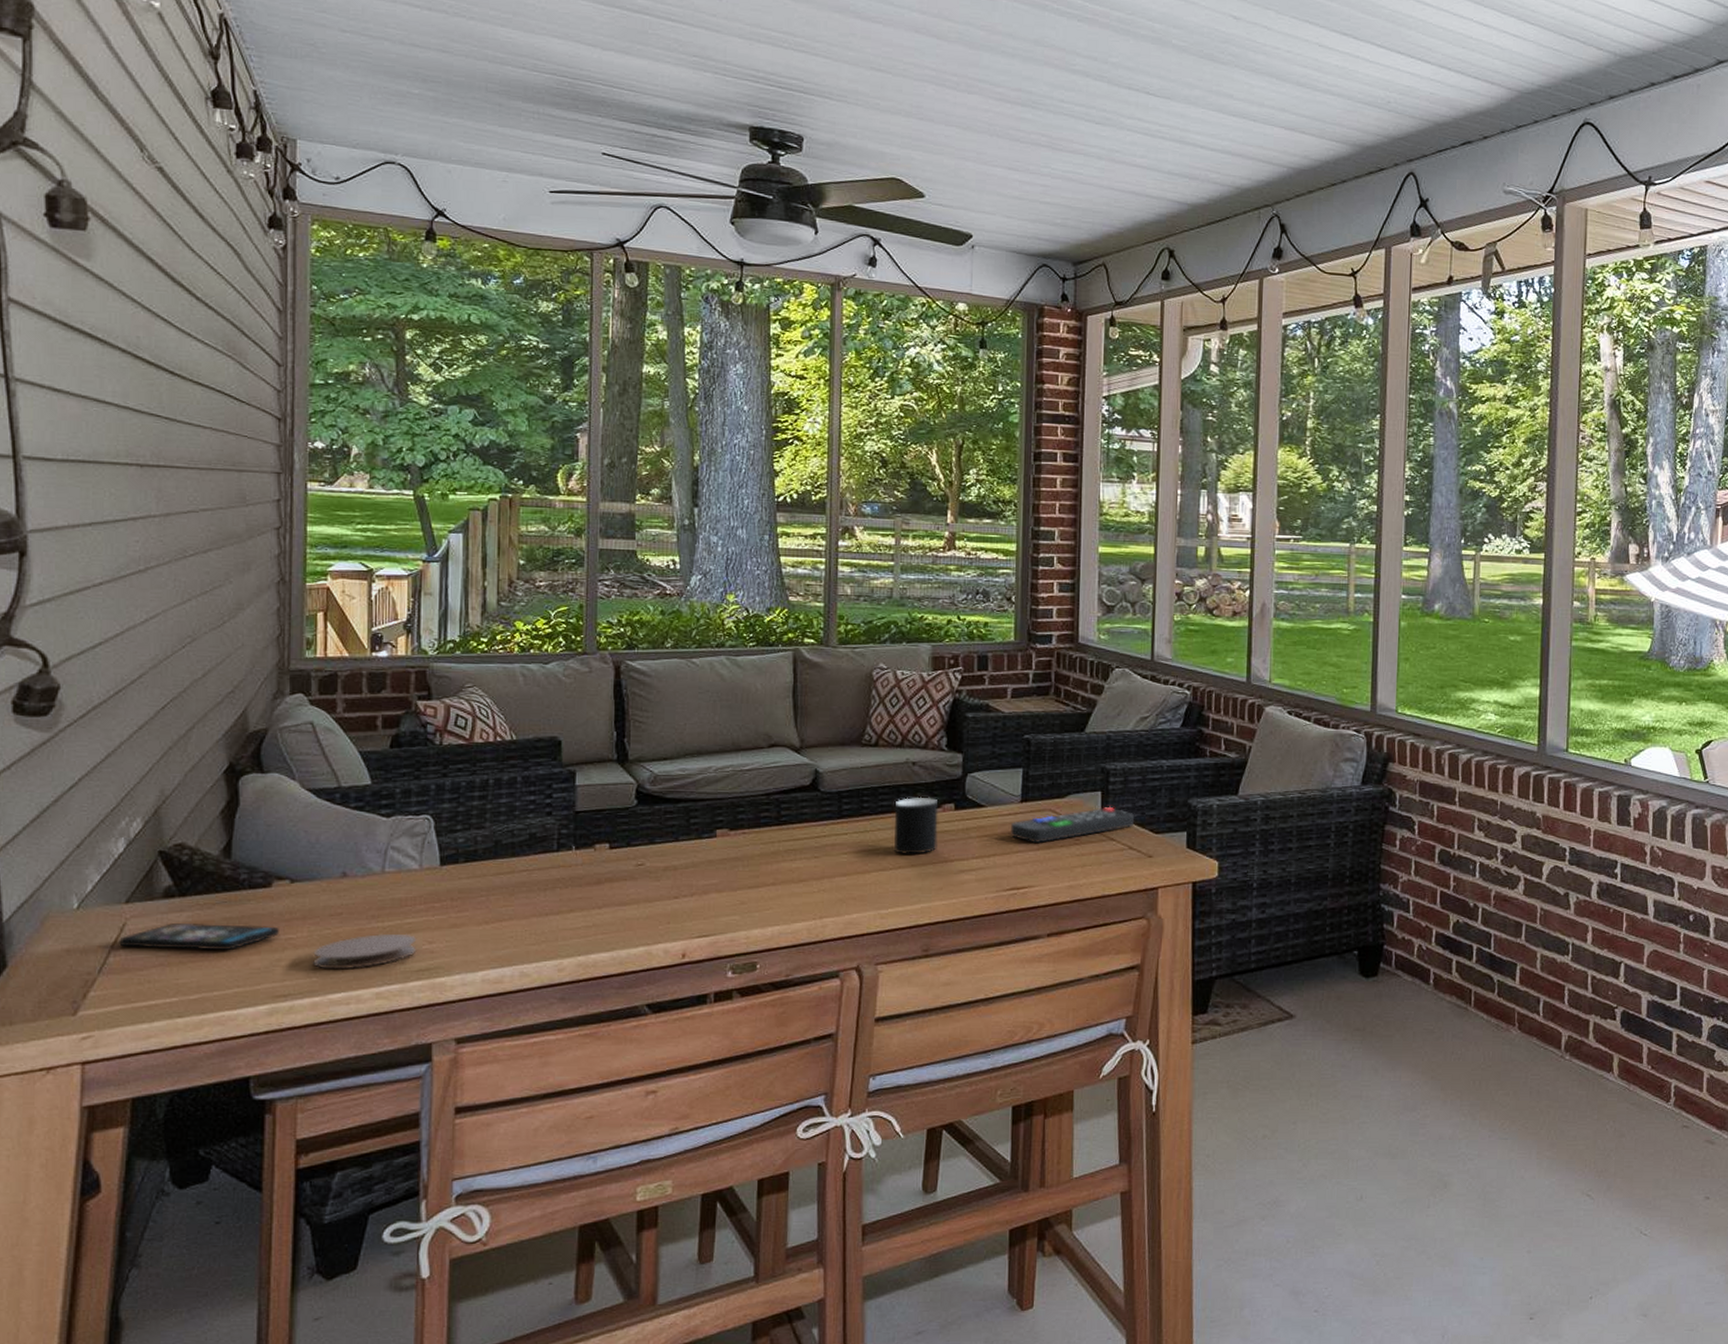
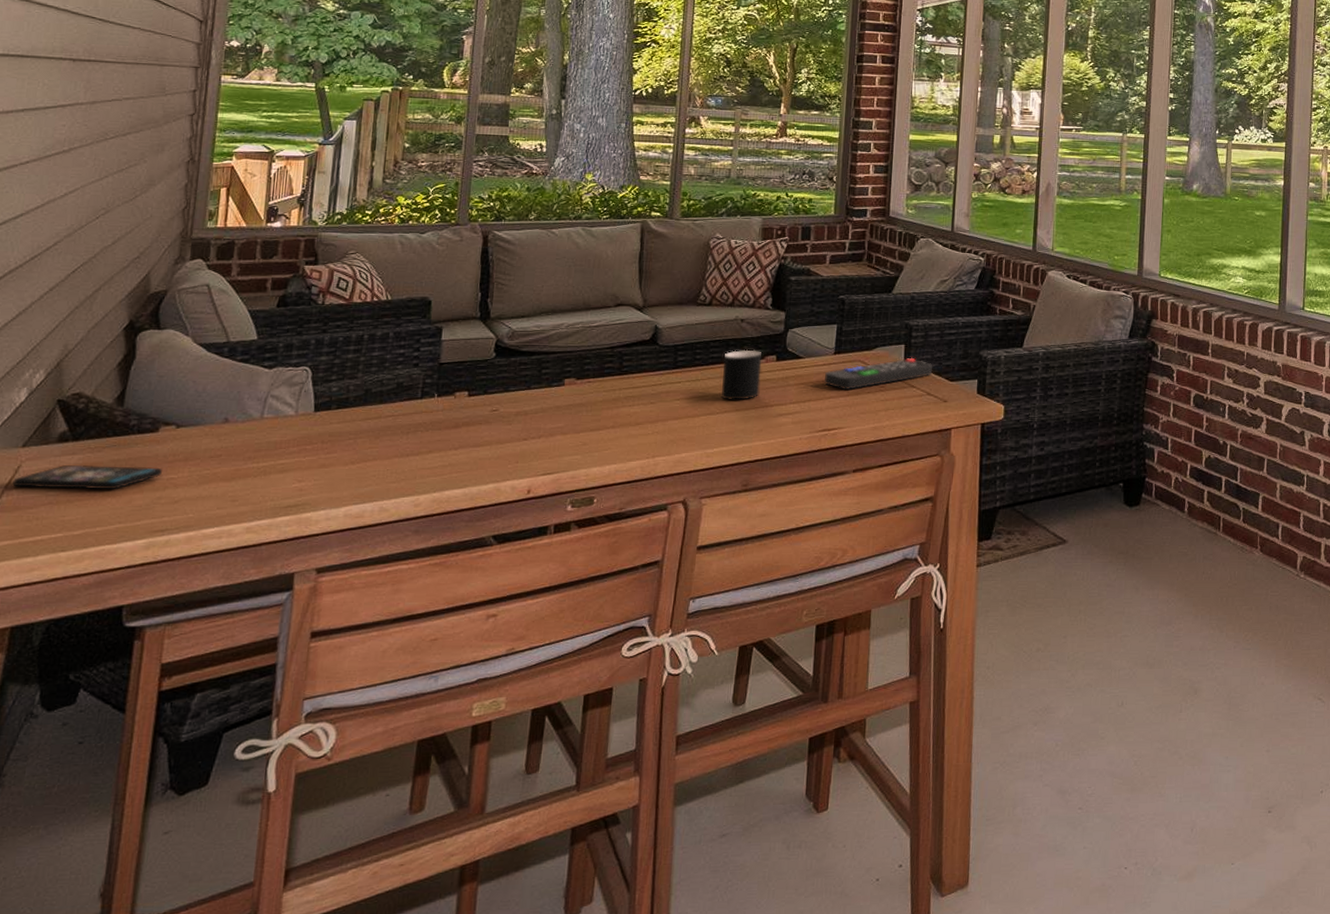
coaster: present [313,933,417,970] -> none [191,473,288,506]

